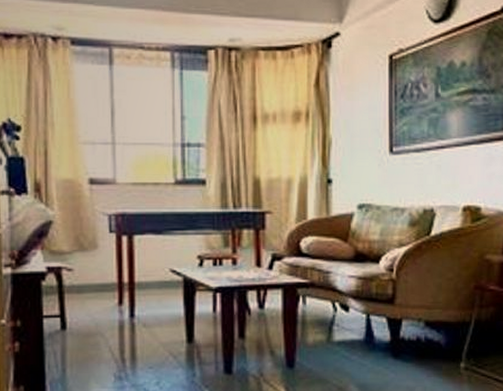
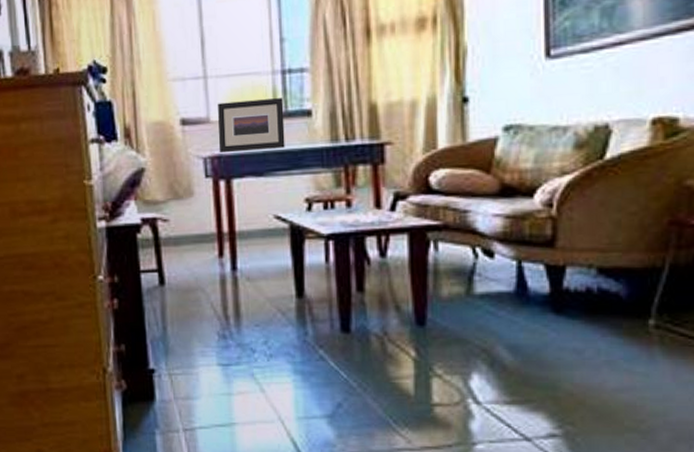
picture frame: none [123,167,182,212] -> present [218,98,285,154]

